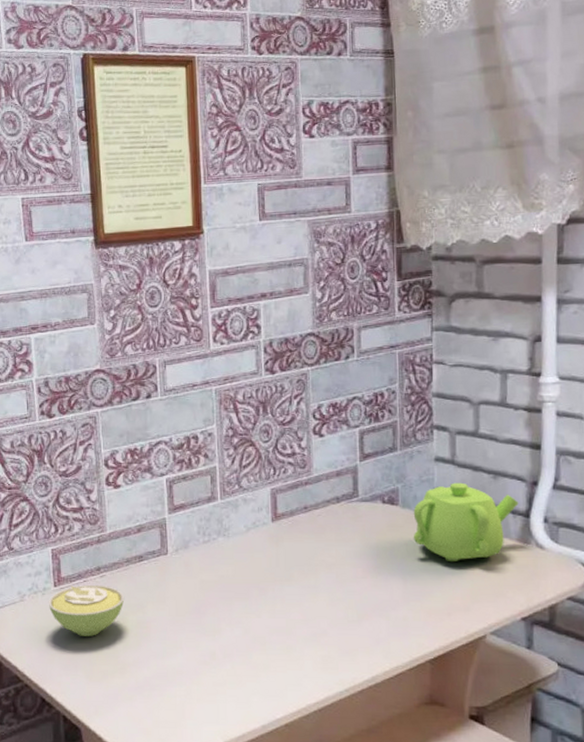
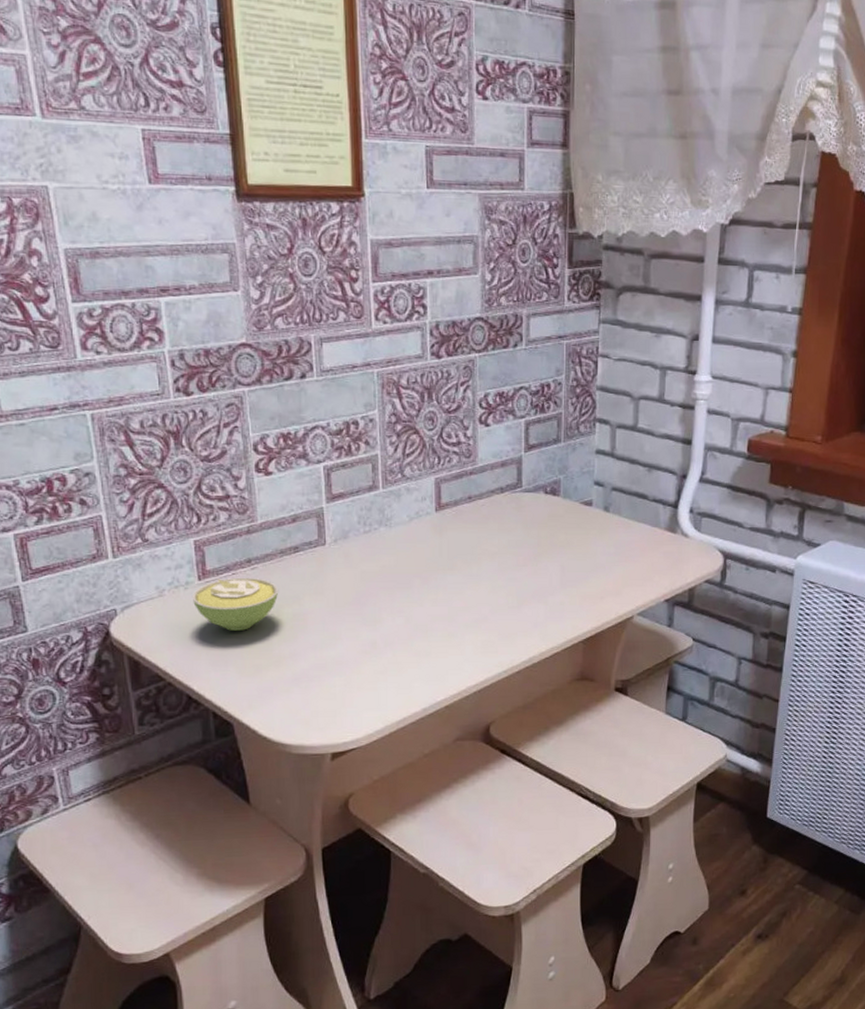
teapot: present [413,482,519,563] -> none [572,474,669,550]

